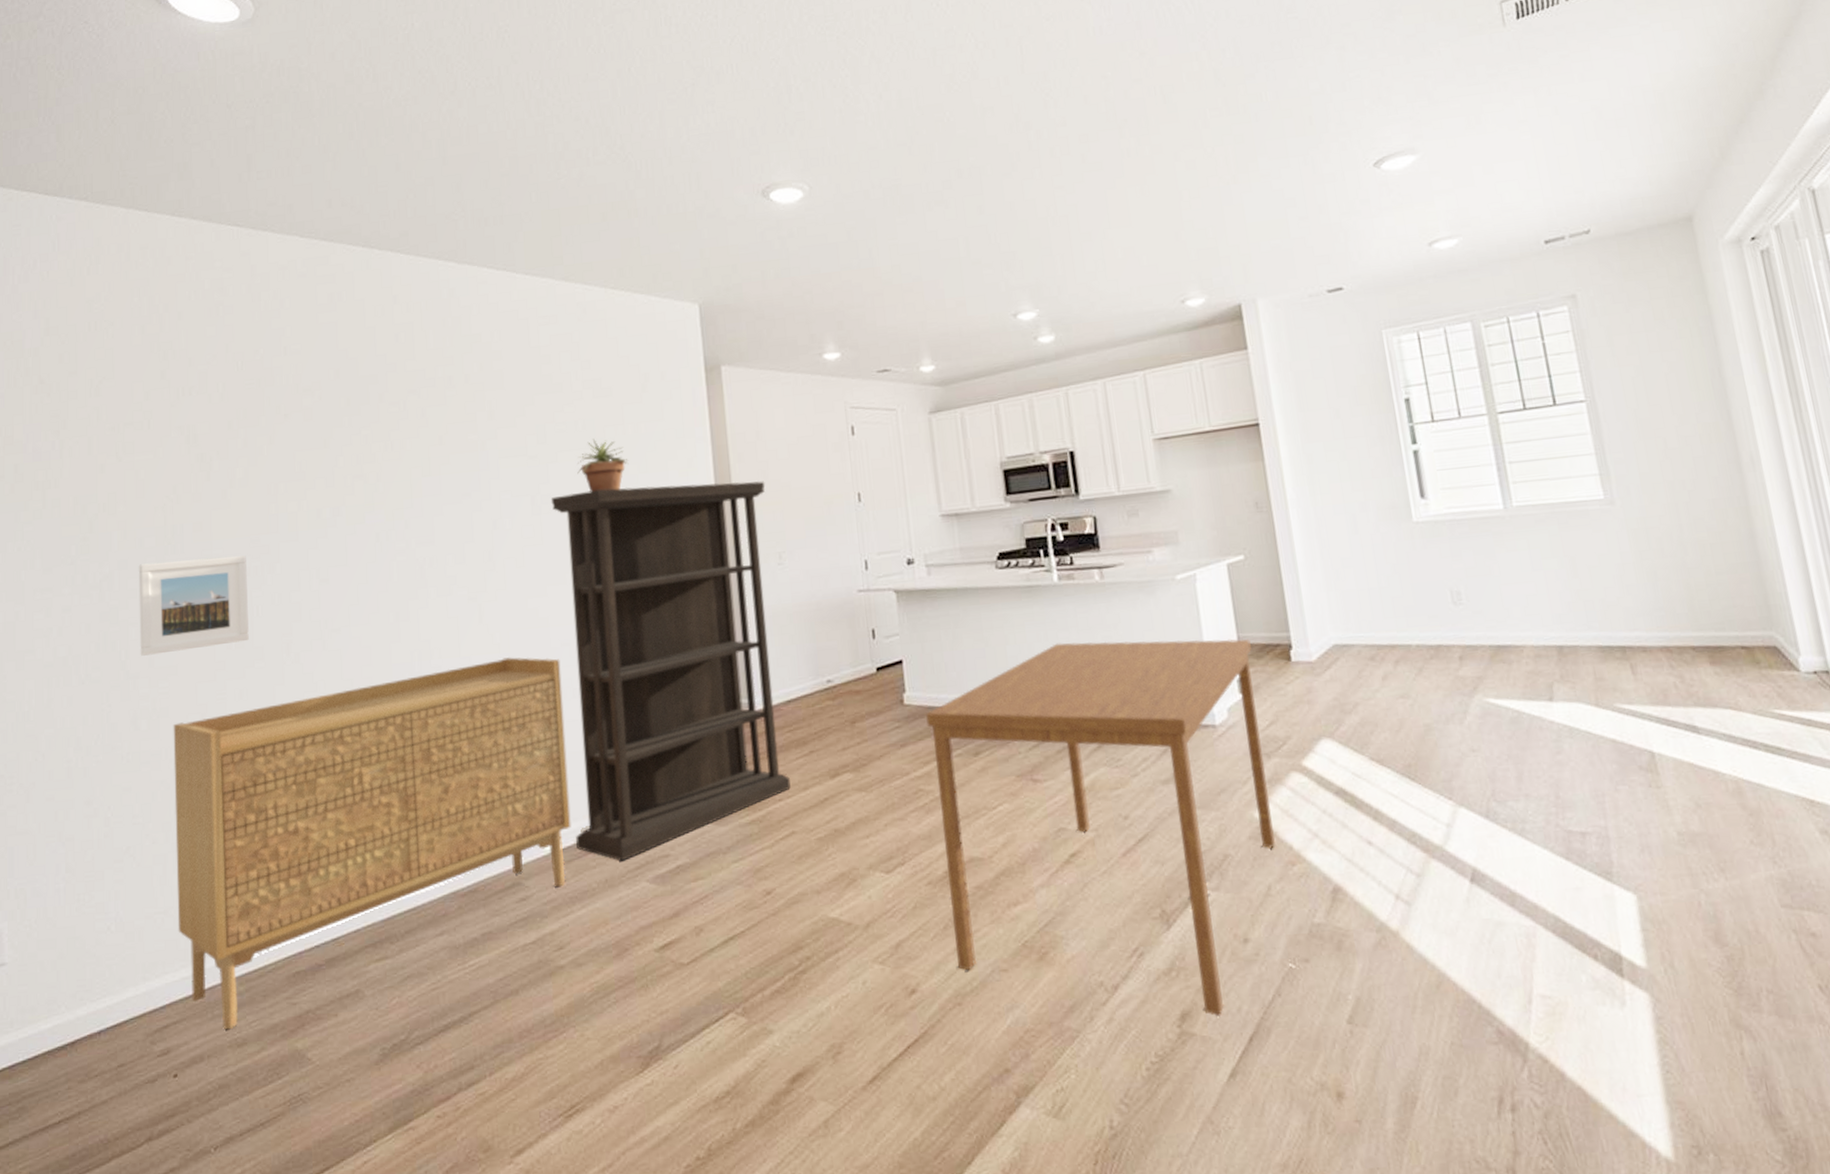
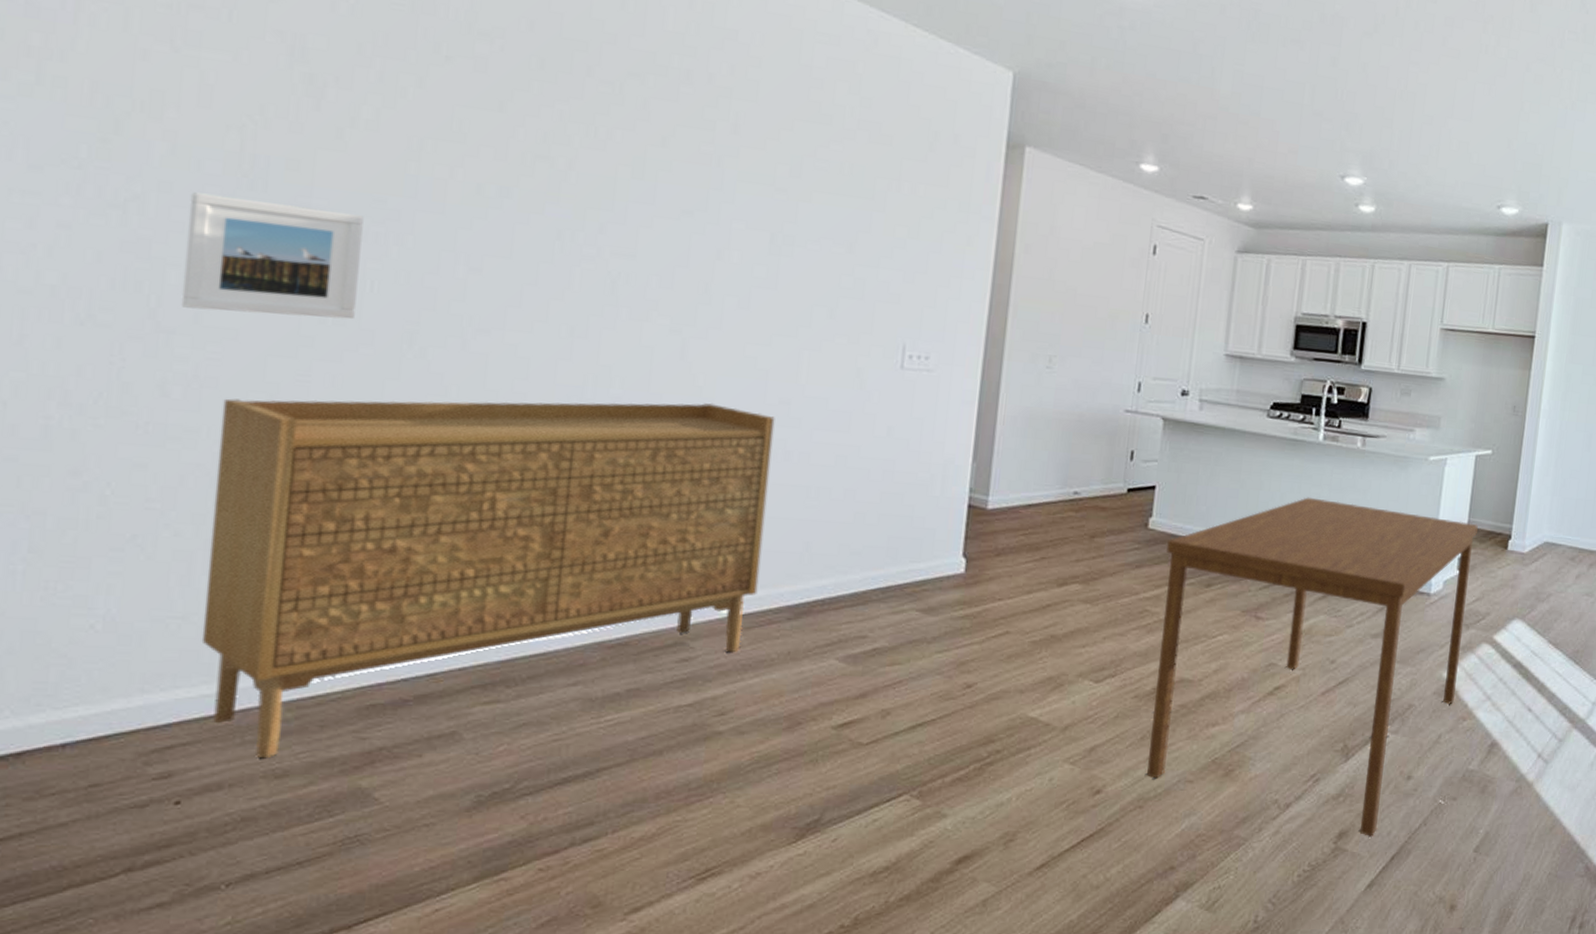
bookcase: present [550,481,791,861] -> none [760,240,1050,636]
potted plant: present [577,438,629,492] -> none [833,187,898,251]

